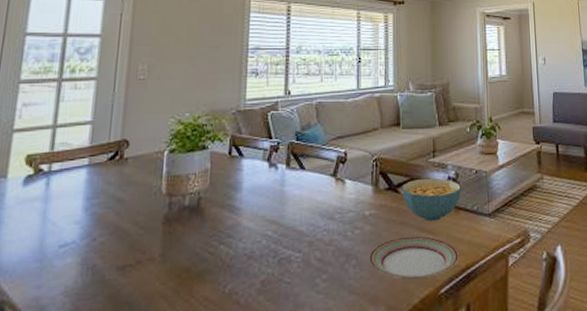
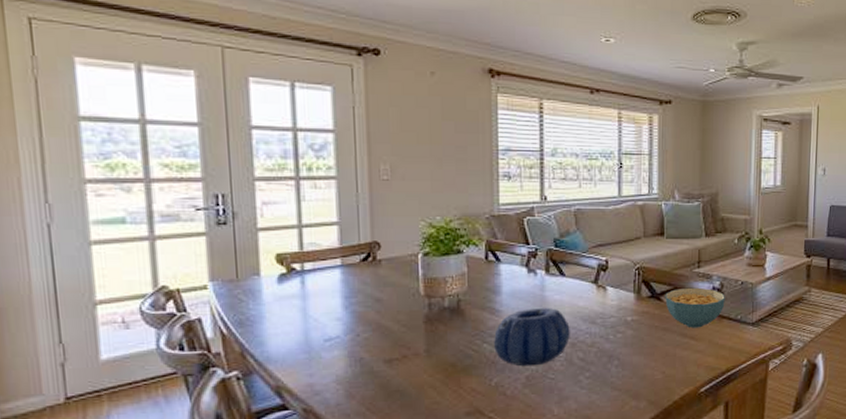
decorative bowl: none [231,203,308,270] -> present [494,307,570,367]
plate: present [368,235,459,280] -> none [630,341,720,380]

